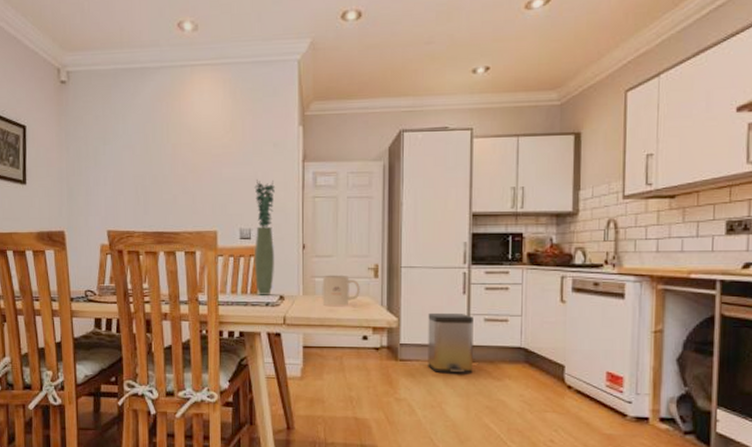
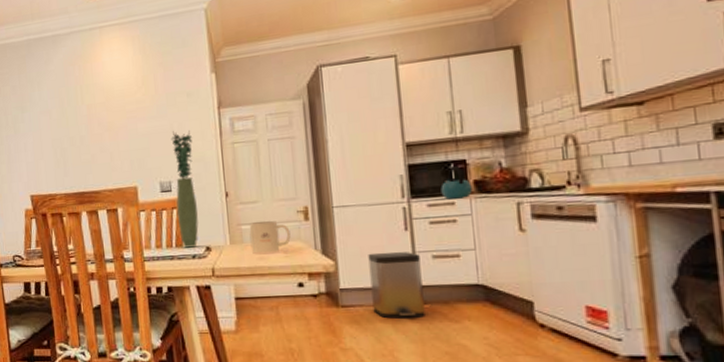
kettle: none [498,237,525,268] -> present [441,165,472,200]

